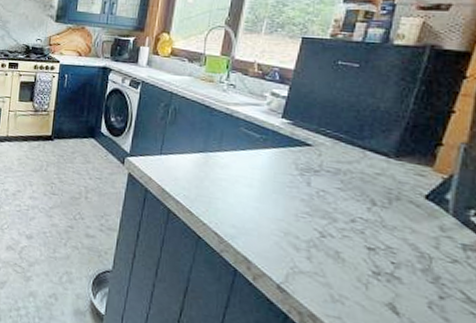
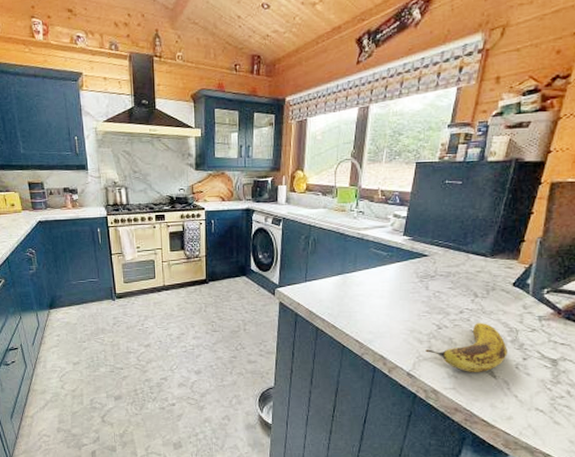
fruit: none [303,238,416,304] -> present [425,323,507,372]

